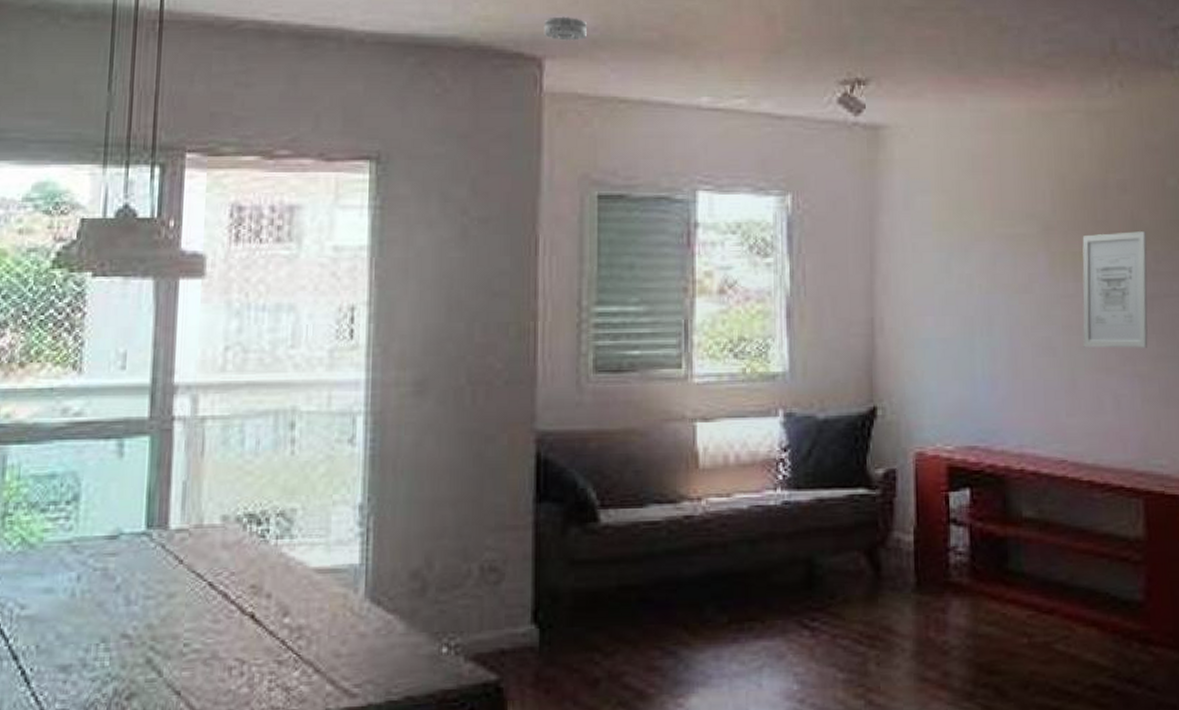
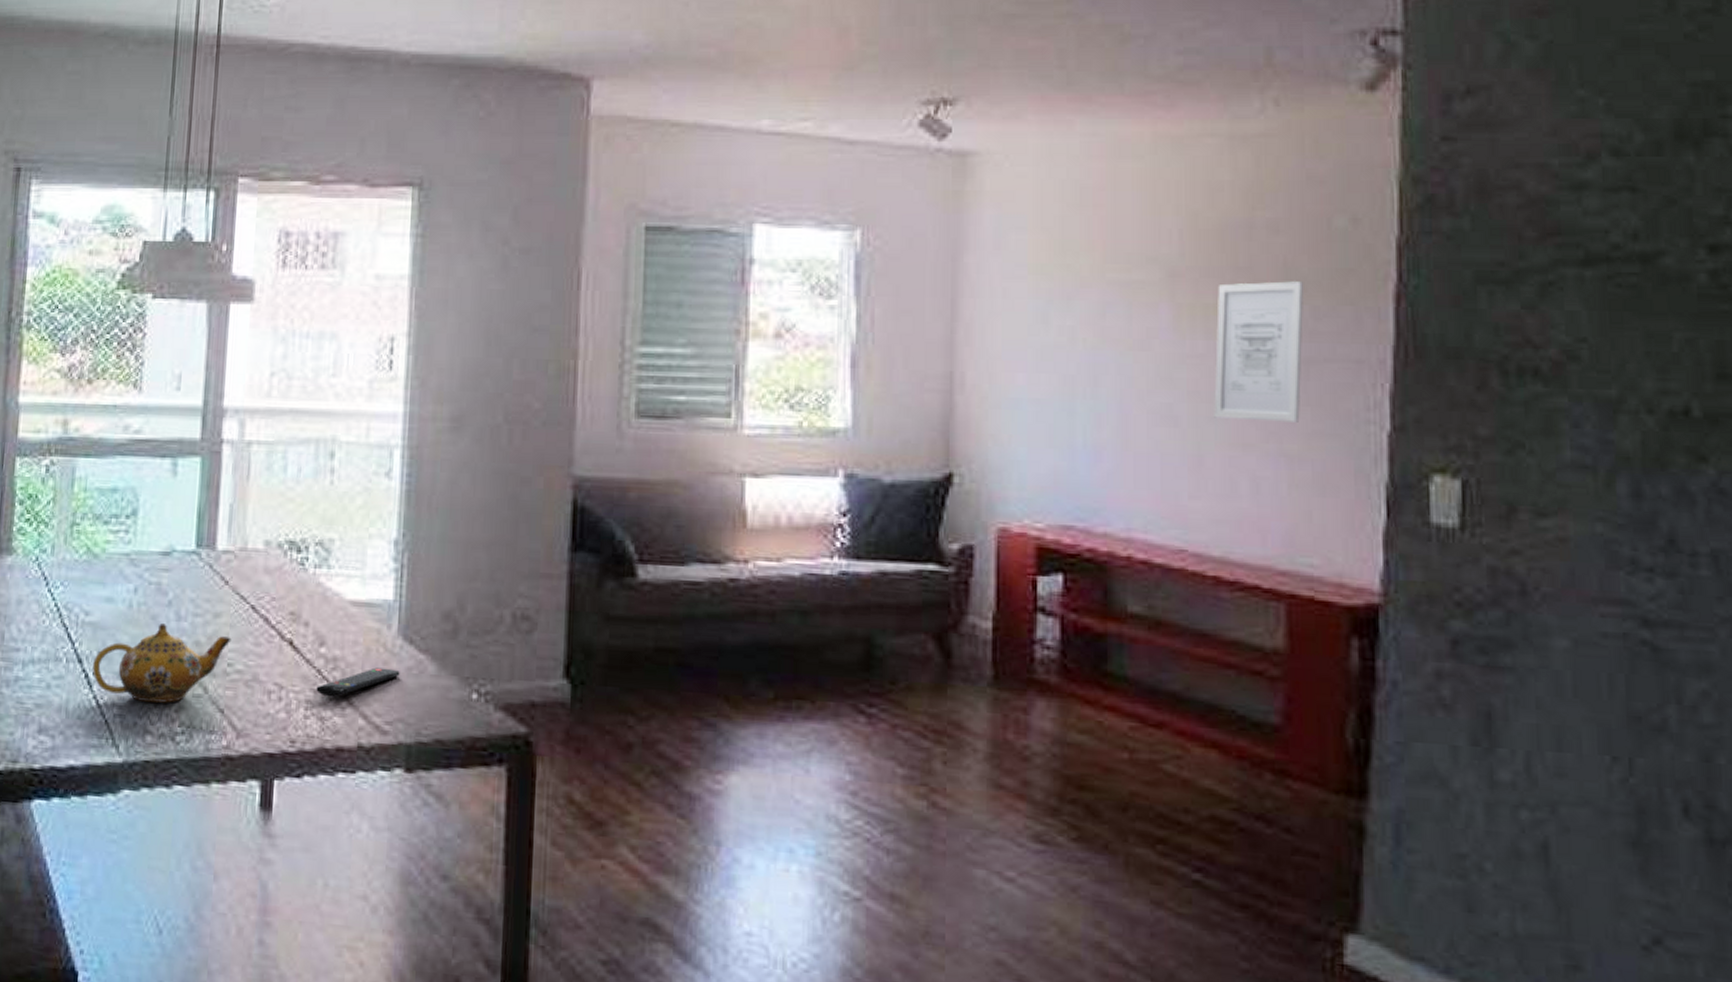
teapot: none [30,610,188,694] -> present [92,623,232,704]
remote control: none [281,632,368,667] -> present [316,667,400,698]
smoke detector: present [543,16,587,41] -> none [592,33,638,59]

